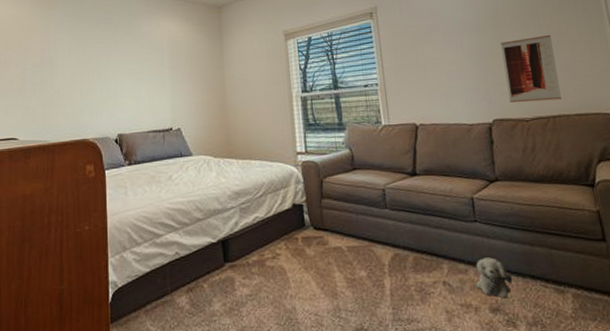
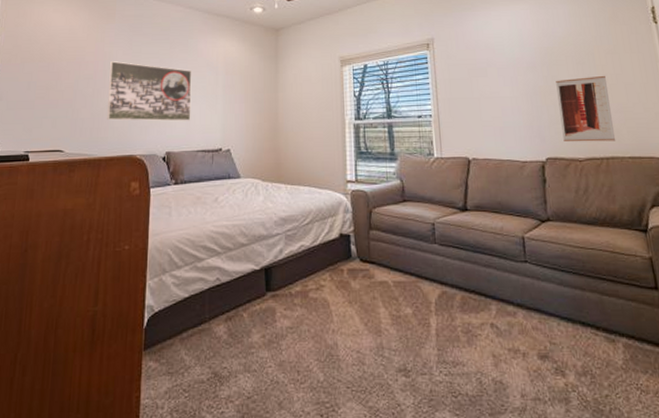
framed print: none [56,48,140,106] -> present [107,61,192,121]
plush toy: present [476,257,513,297] -> none [524,300,563,343]

